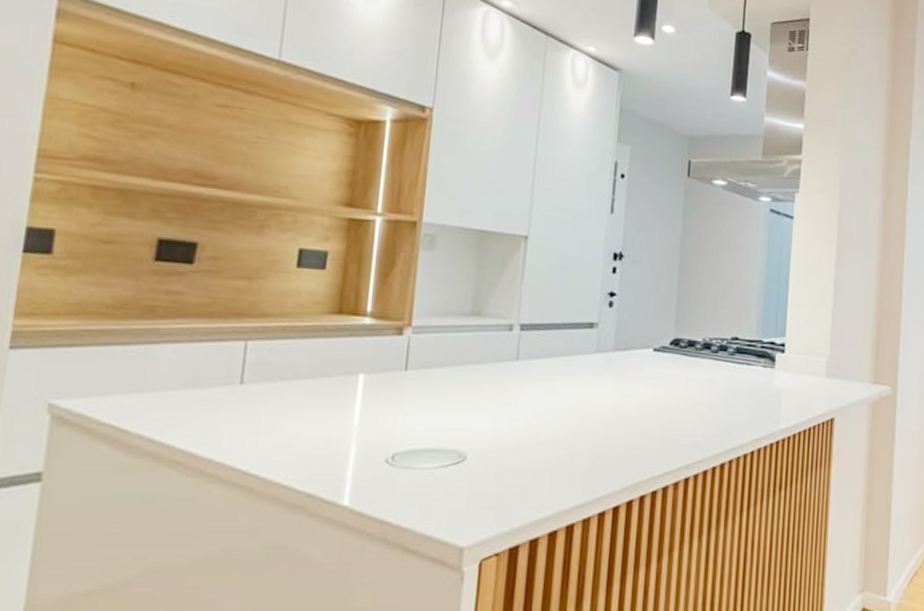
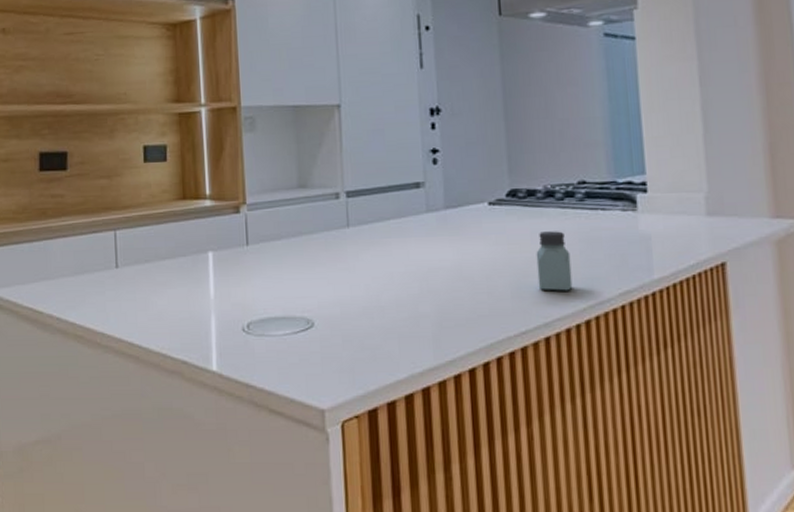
saltshaker: none [685,380,717,436] -> present [536,231,573,291]

